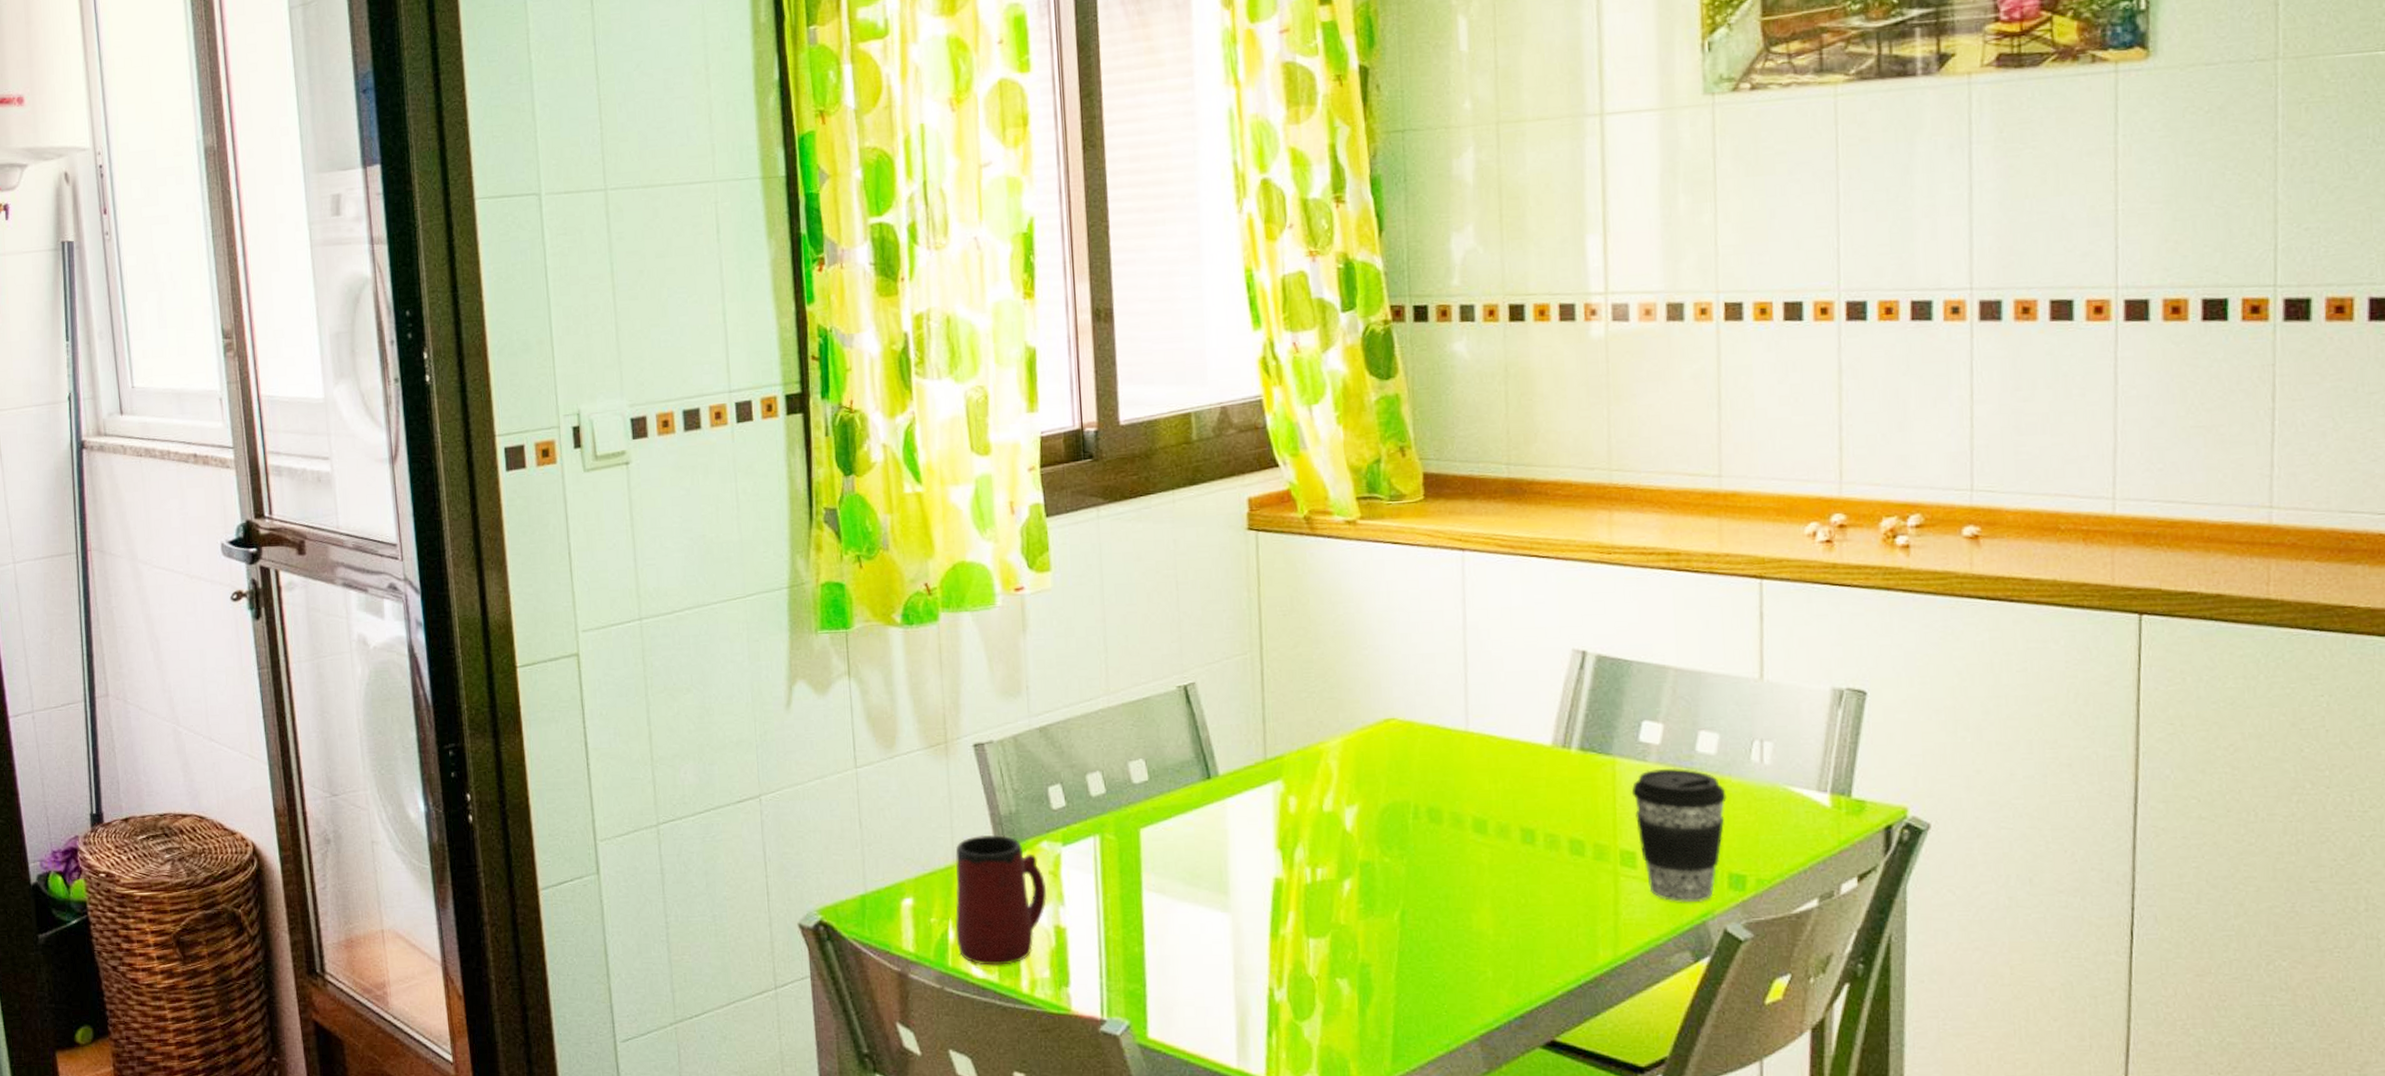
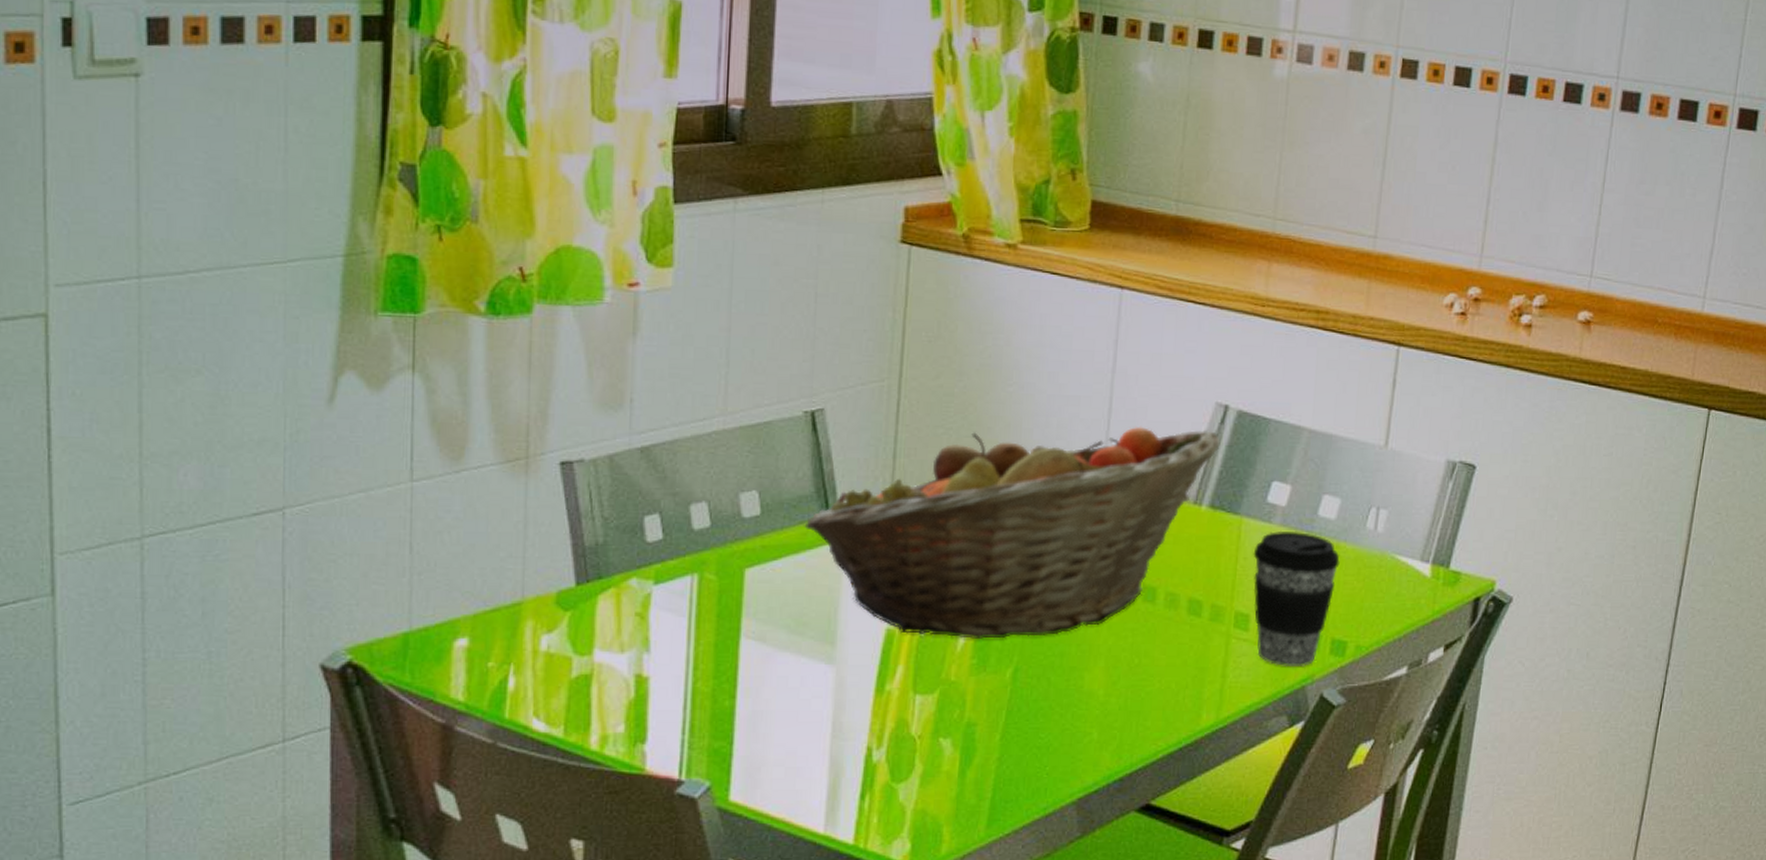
mug: present [955,834,1047,966] -> none [516,567,631,718]
fruit basket: none [1189,676,1583,885] -> present [804,426,1221,639]

